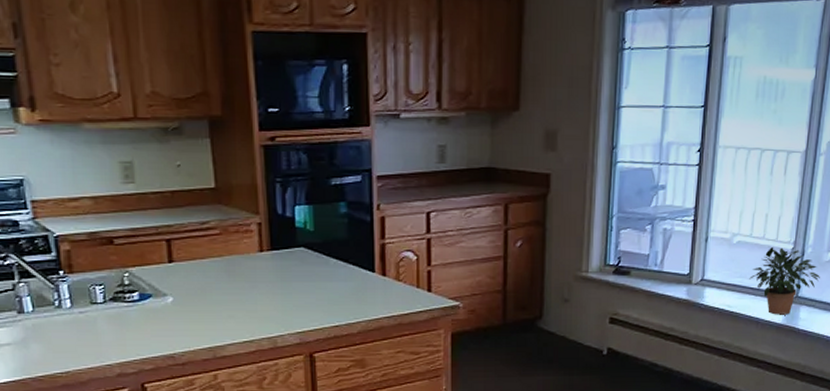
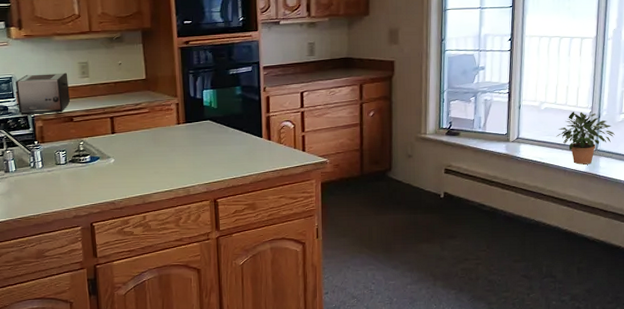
toaster: none [28,175,110,234] -> present [15,73,71,116]

